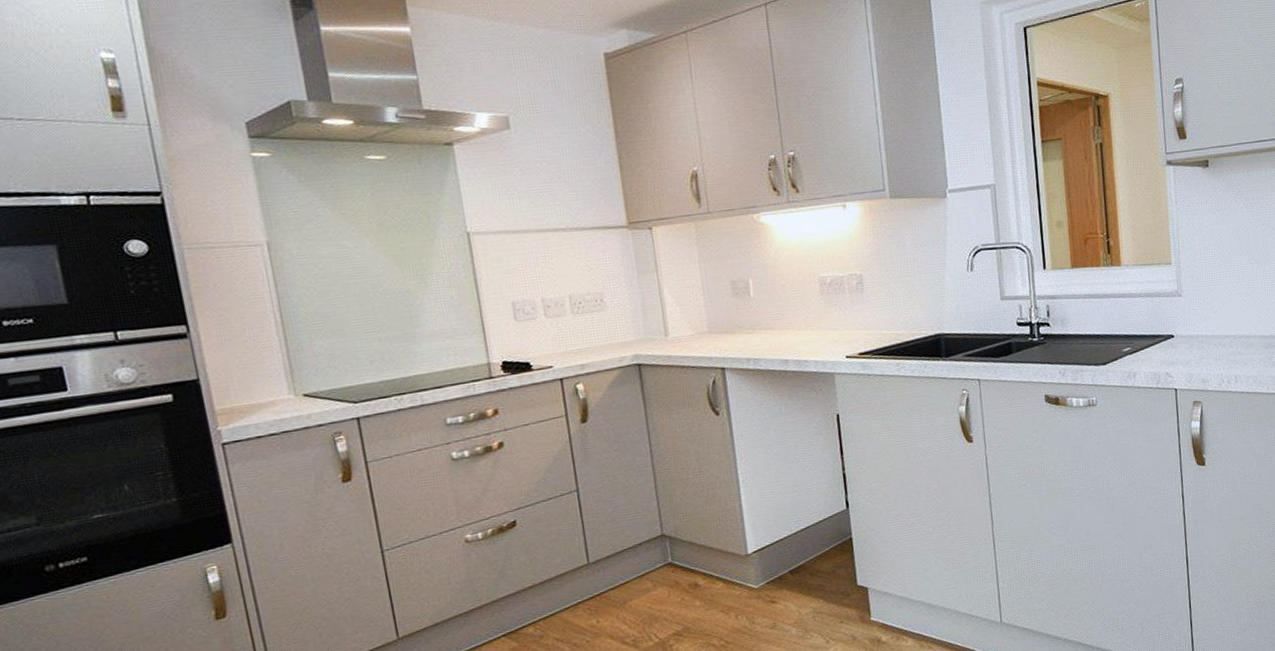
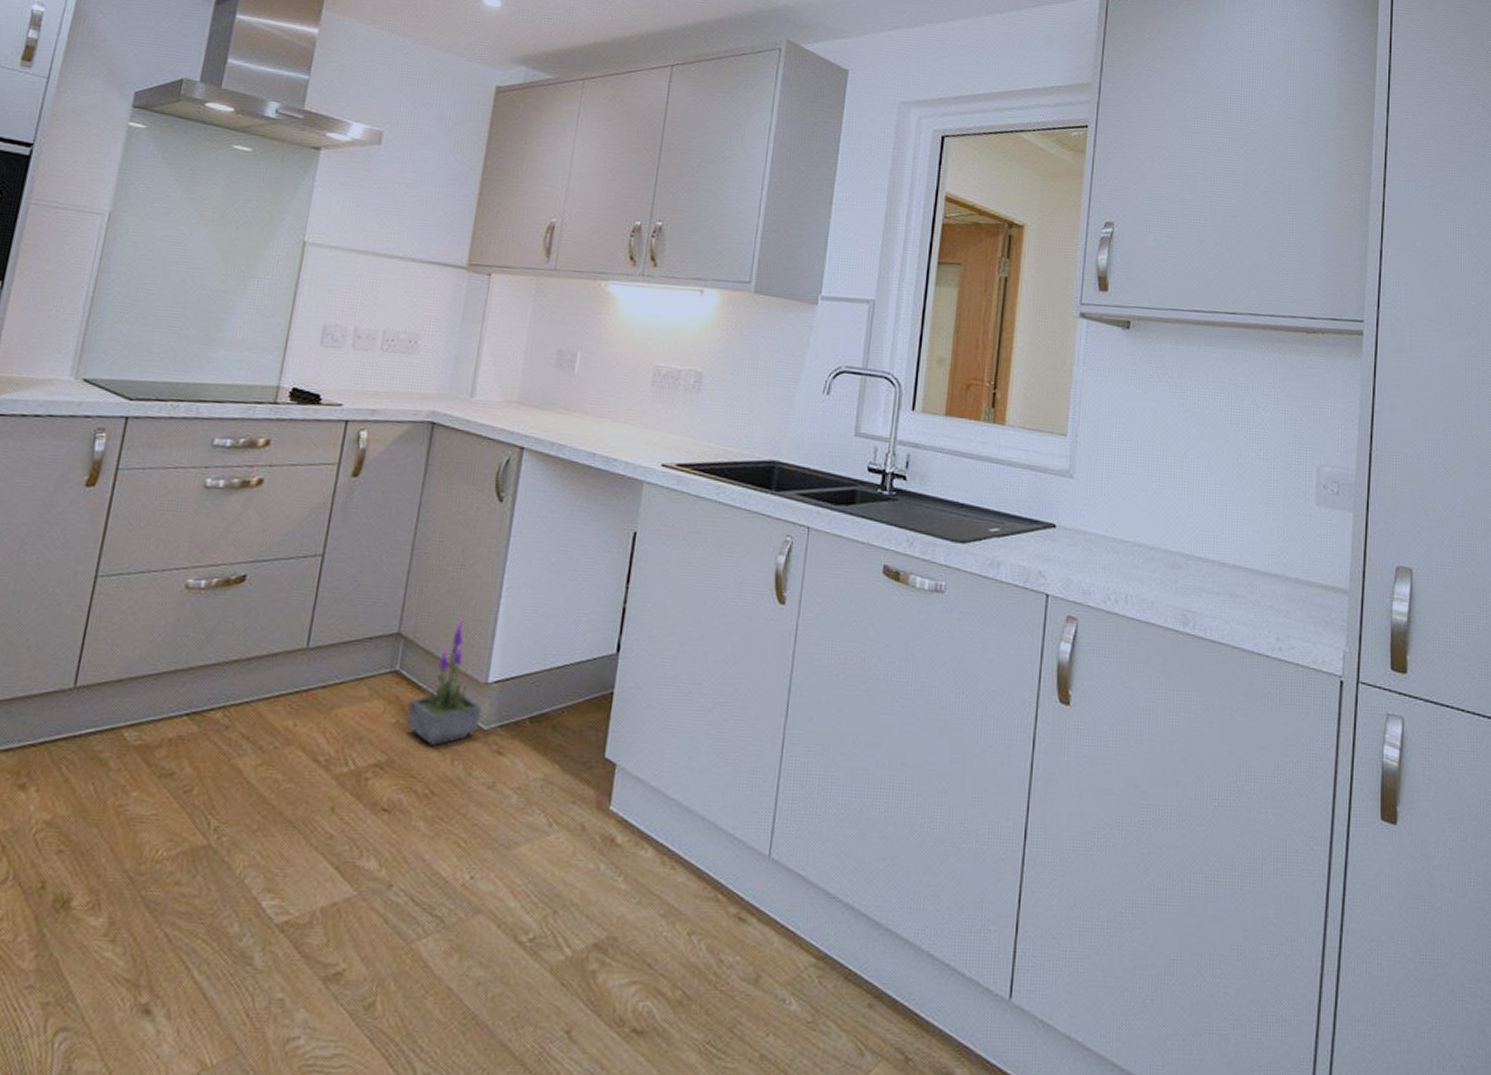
potted plant: none [687,510,750,610] -> present [406,616,482,746]

